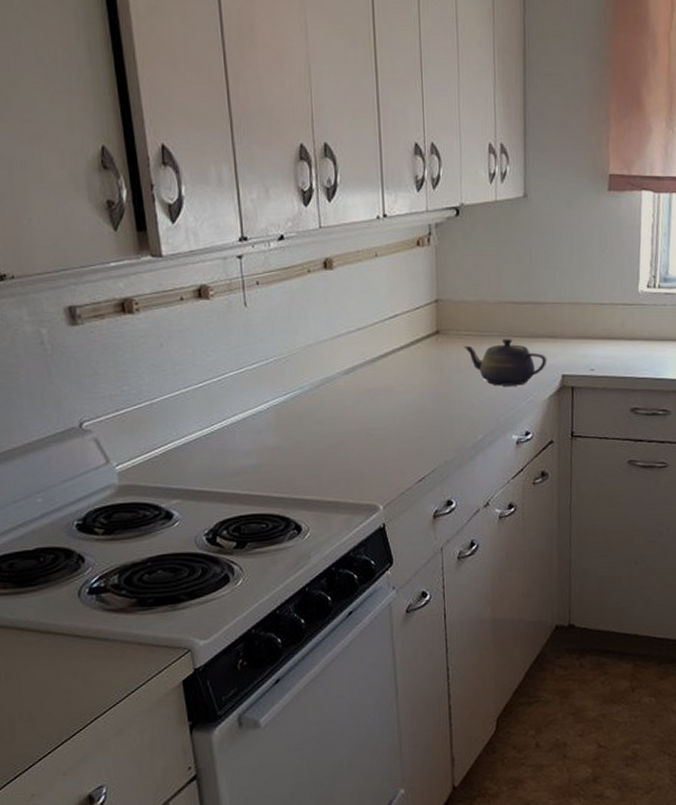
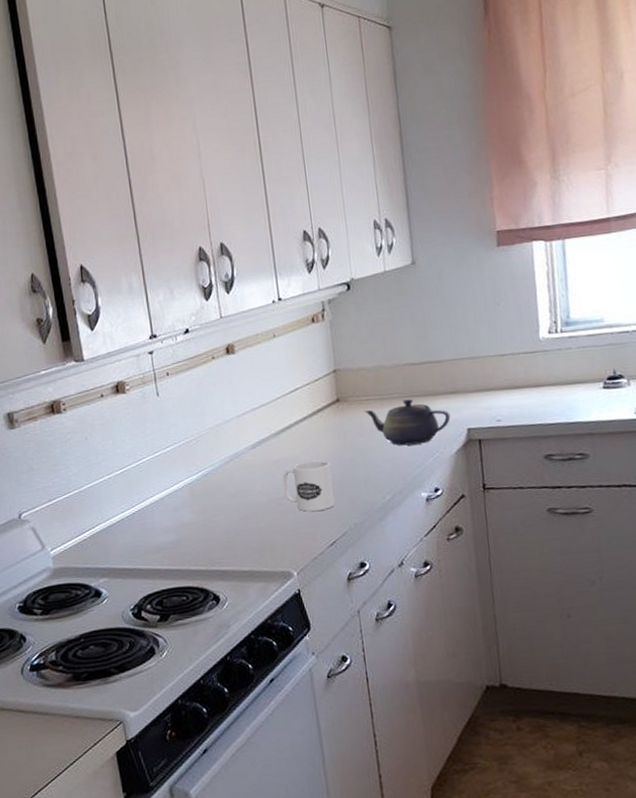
mug: none [374,393,426,446] -> present [282,460,335,512]

